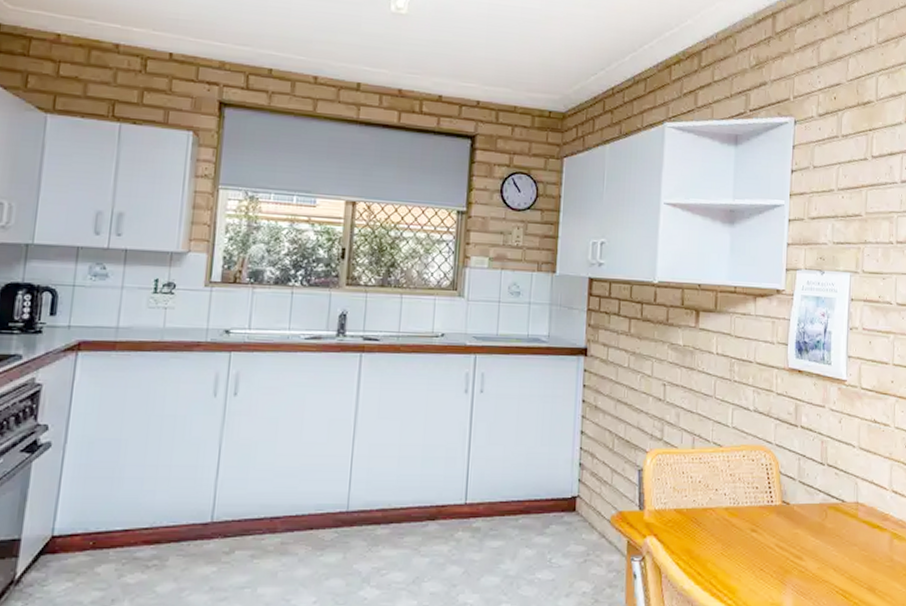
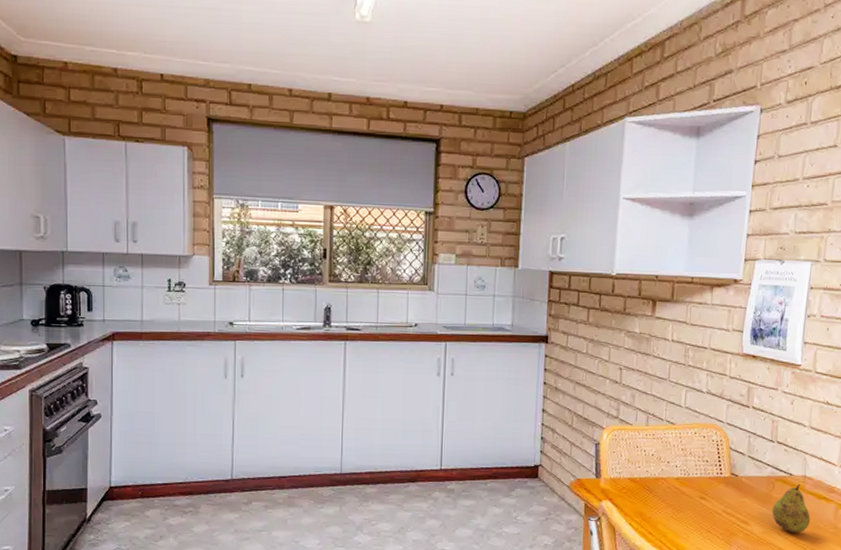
fruit: none [825,511,866,568] -> present [771,483,811,533]

